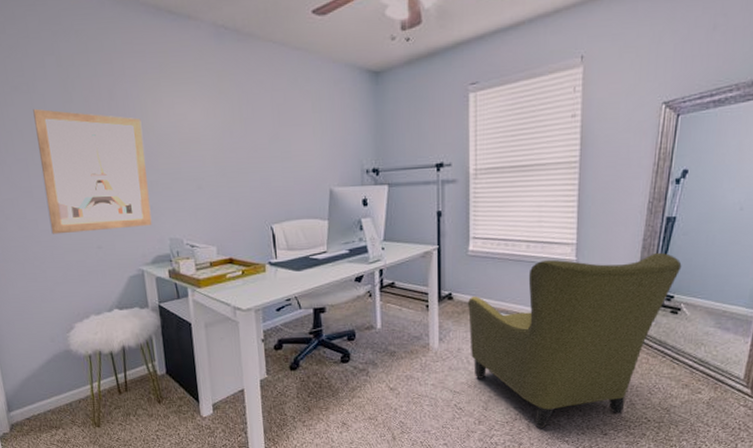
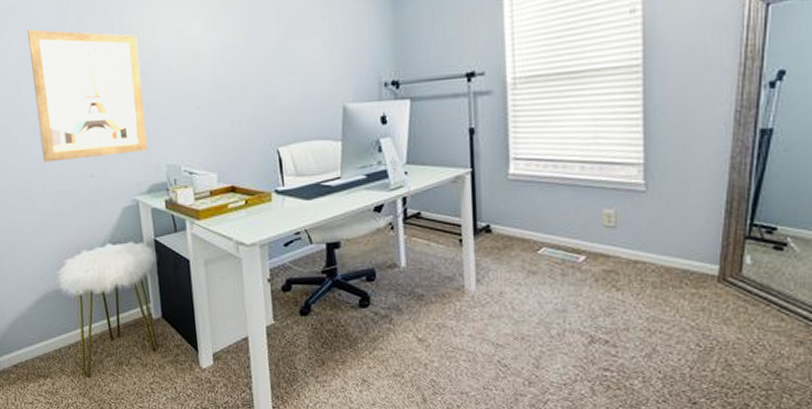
armchair: present [467,252,682,428] -> none [509,172,785,393]

